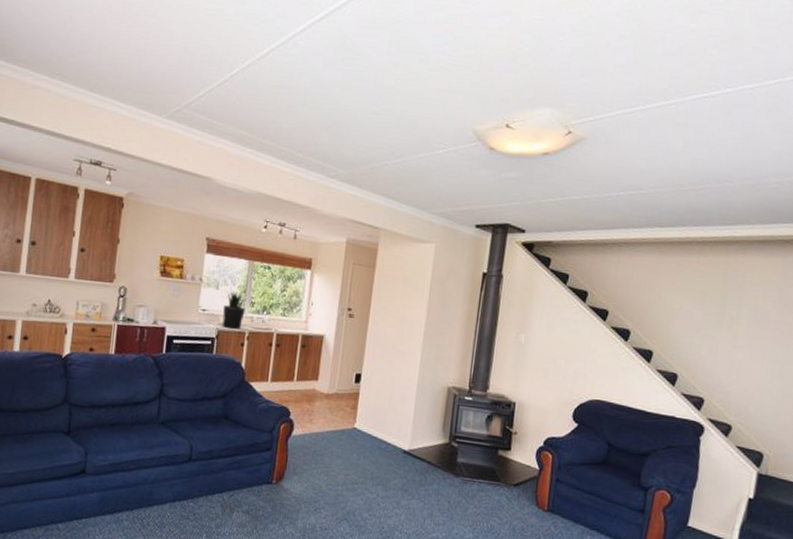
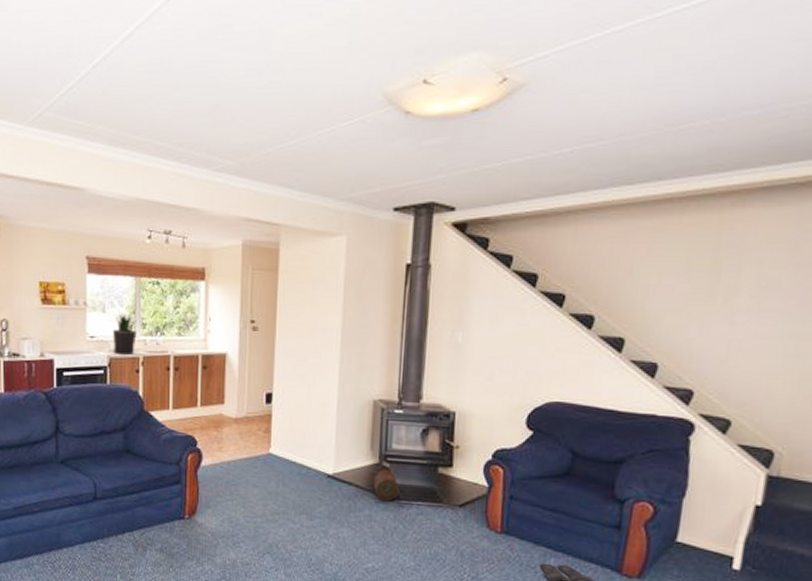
decorative log: none [443,449,465,478] -> present [374,470,400,502]

